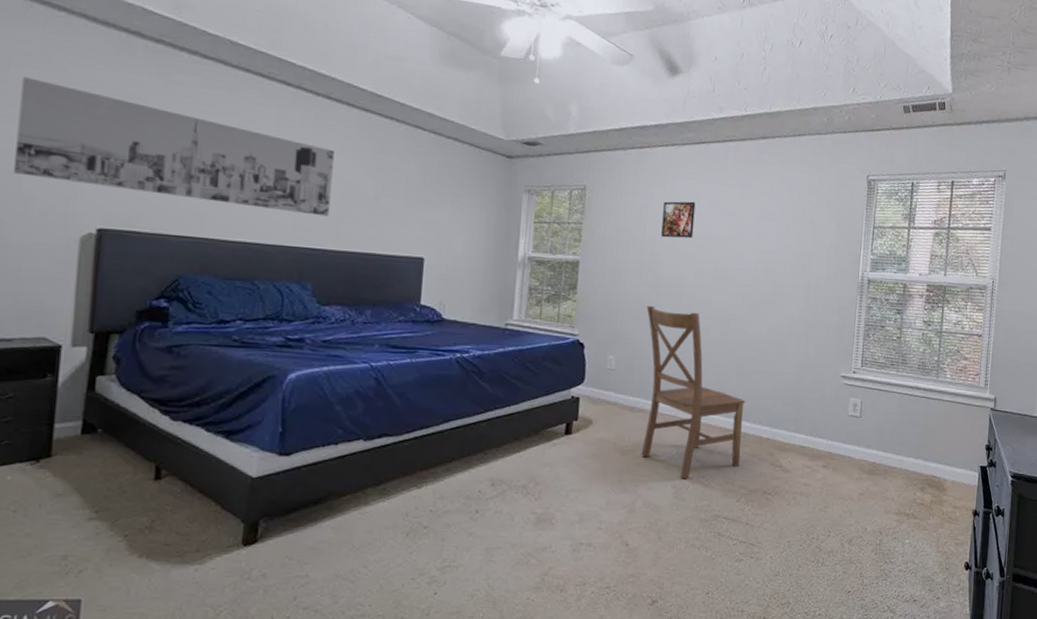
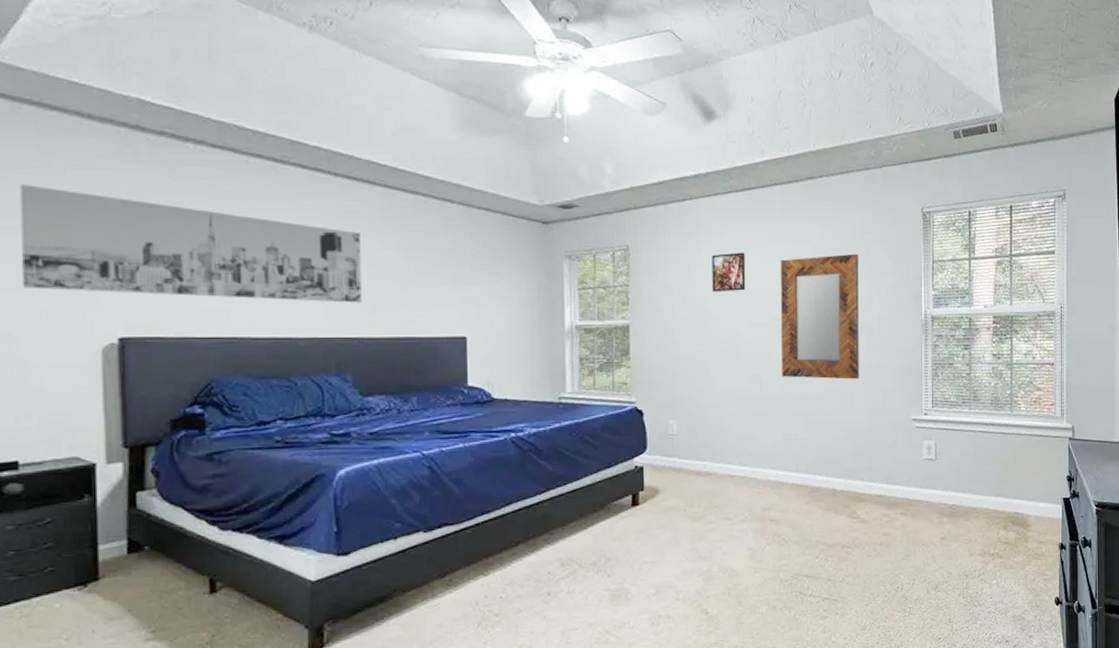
chair: present [641,305,746,479] -> none [704,364,816,541]
home mirror: none [720,212,803,333] -> present [781,253,859,380]

